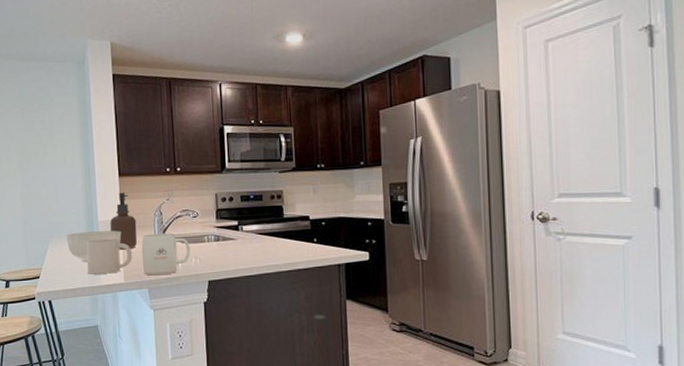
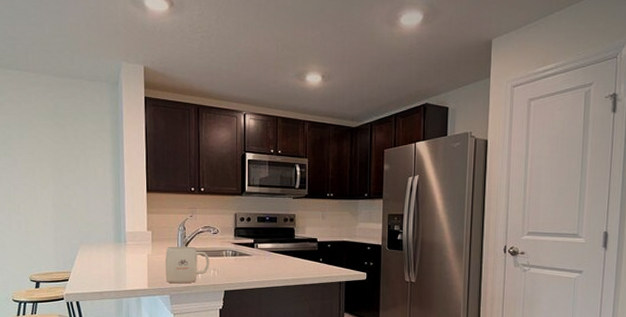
bowl: present [66,230,122,263] -> none [94,241,147,269]
mug: present [86,238,133,274] -> none [113,248,157,280]
soap dispenser: present [110,192,138,250] -> none [137,207,162,259]

